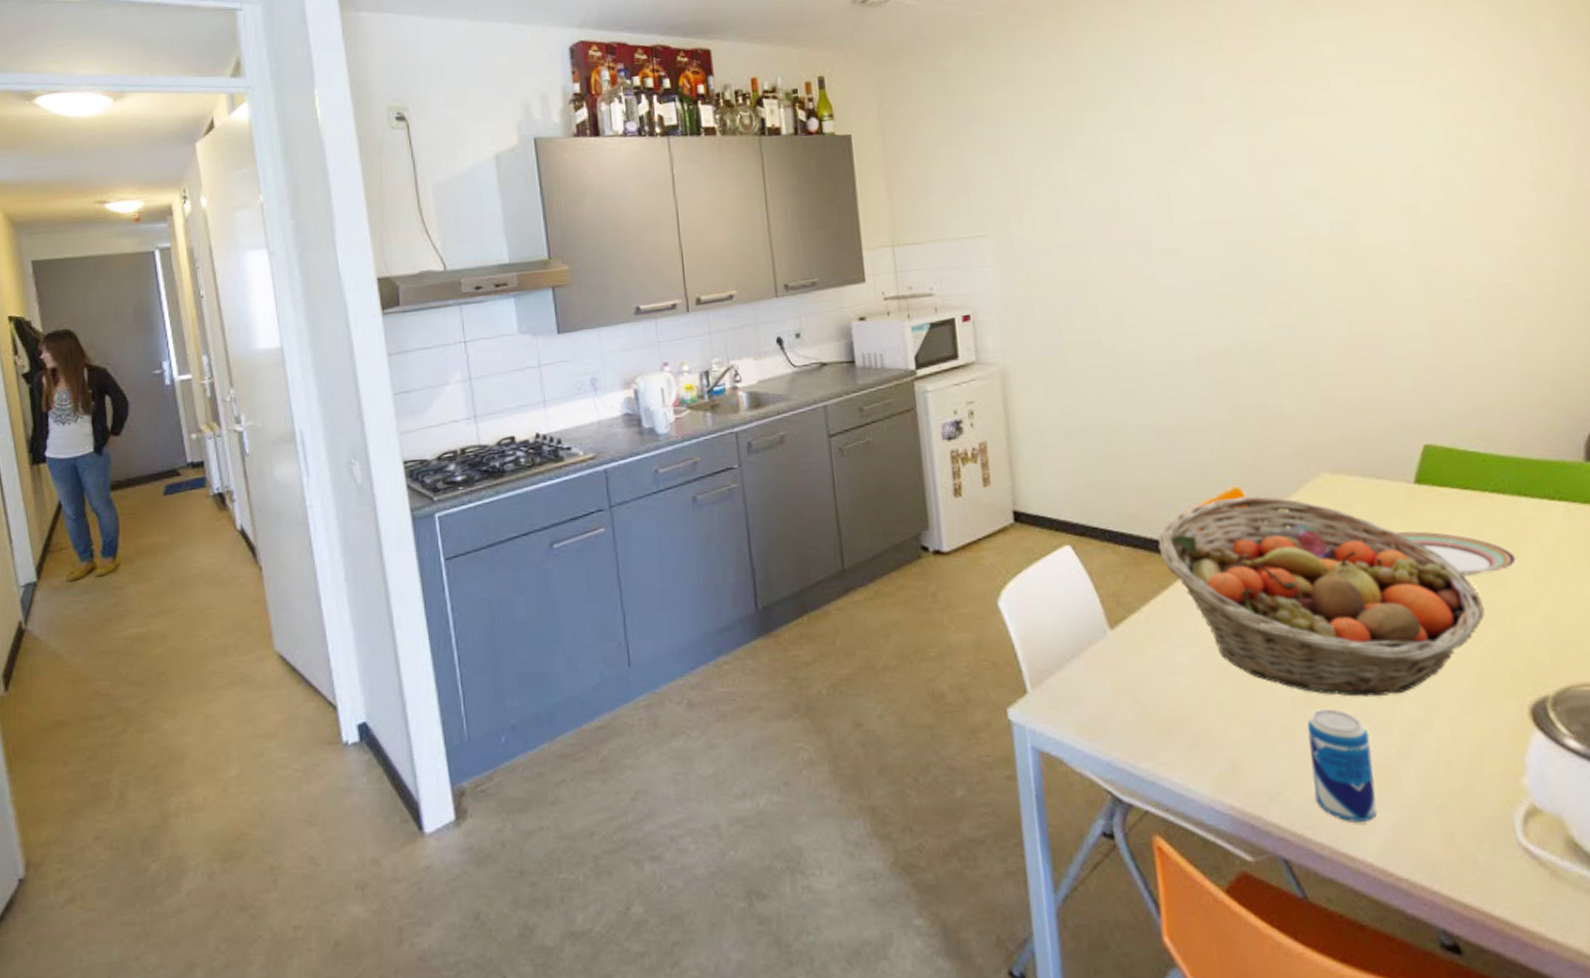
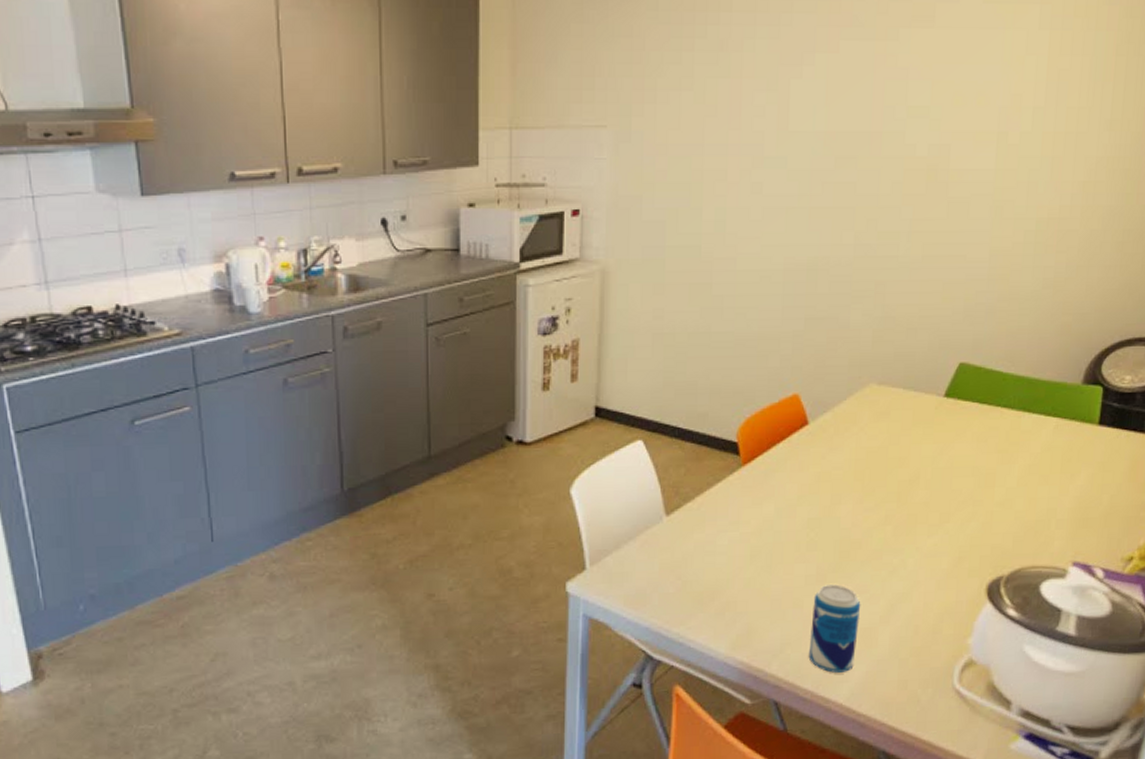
fruit basket: present [1158,495,1485,697] -> none [719,401,974,575]
plate: present [1398,531,1516,576] -> none [921,438,1008,478]

